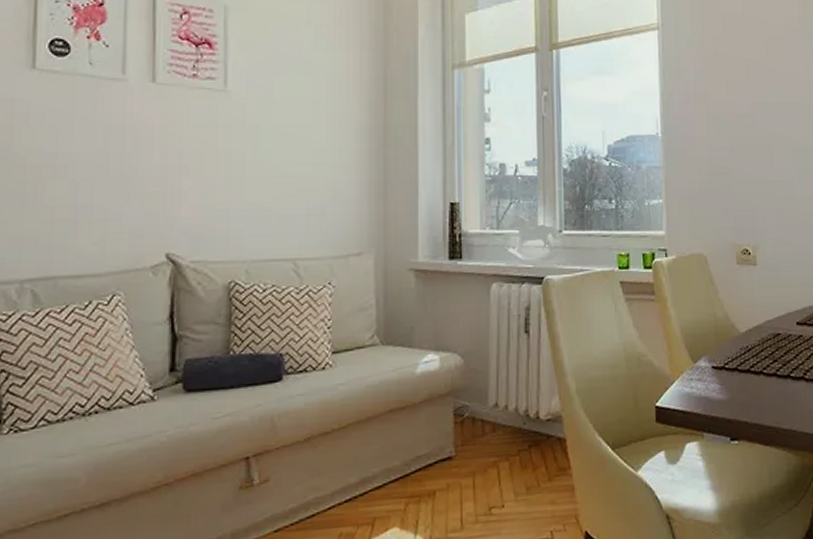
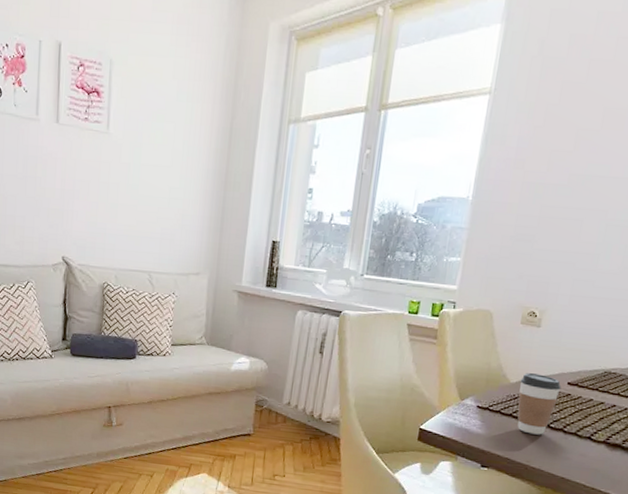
coffee cup: none [749,318,792,390] -> present [517,373,562,435]

